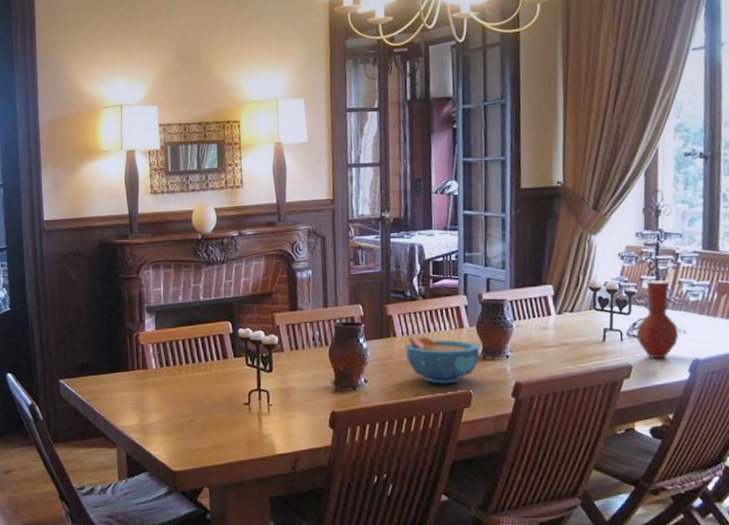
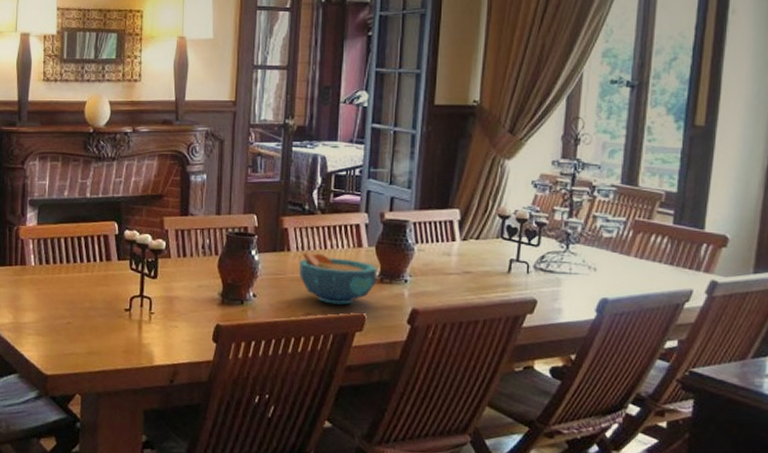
vase: present [636,280,679,359] -> none [543,213,589,296]

